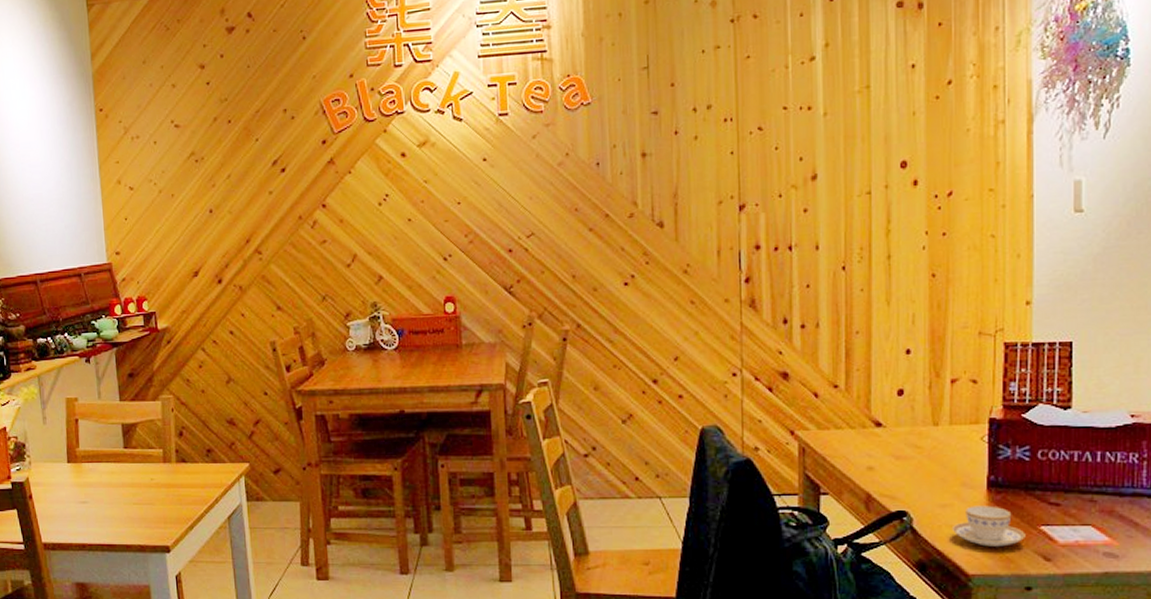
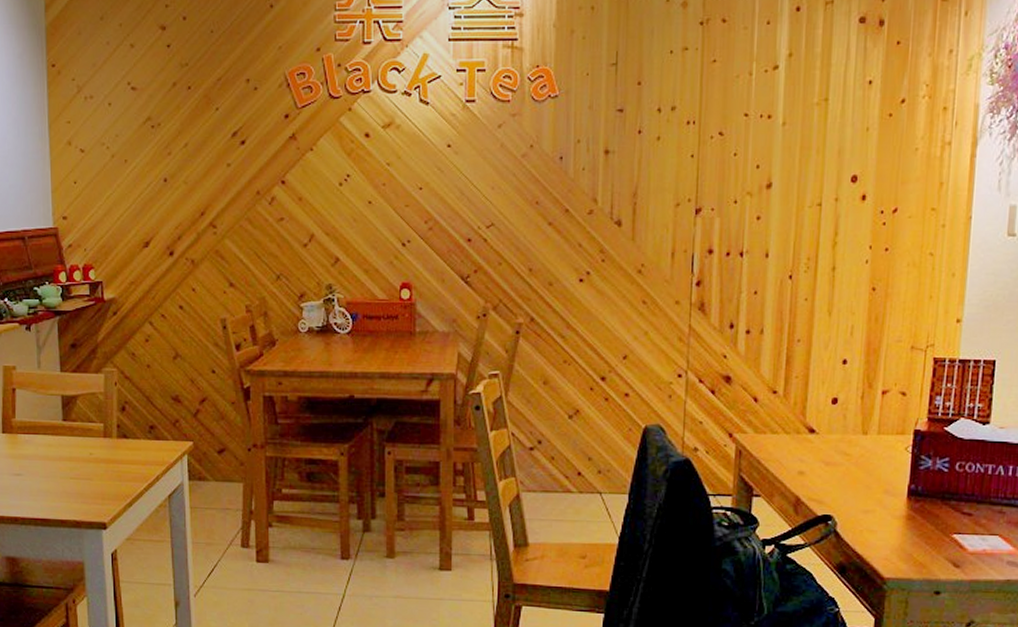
teacup: present [951,505,1026,547] -> none [871,512,939,553]

